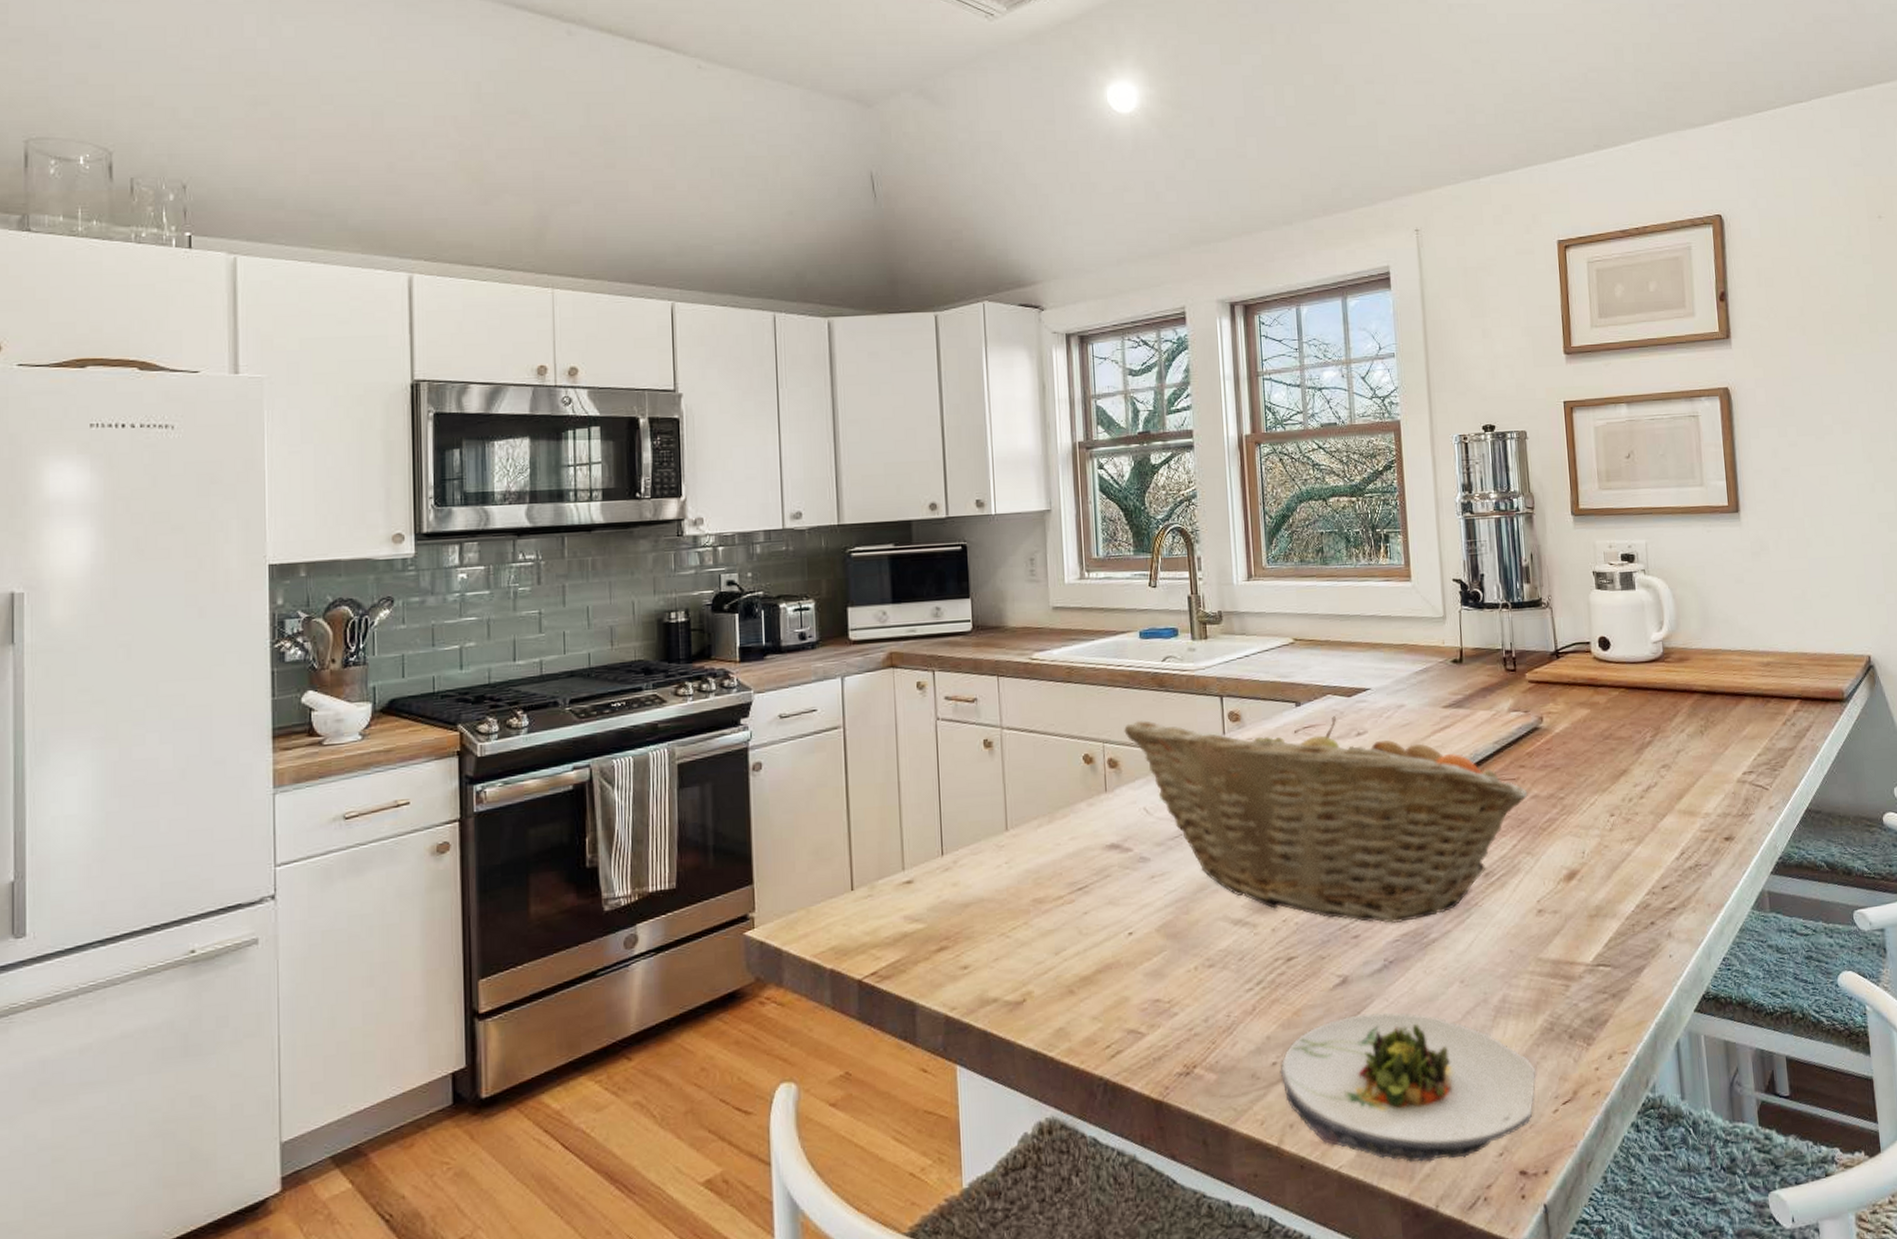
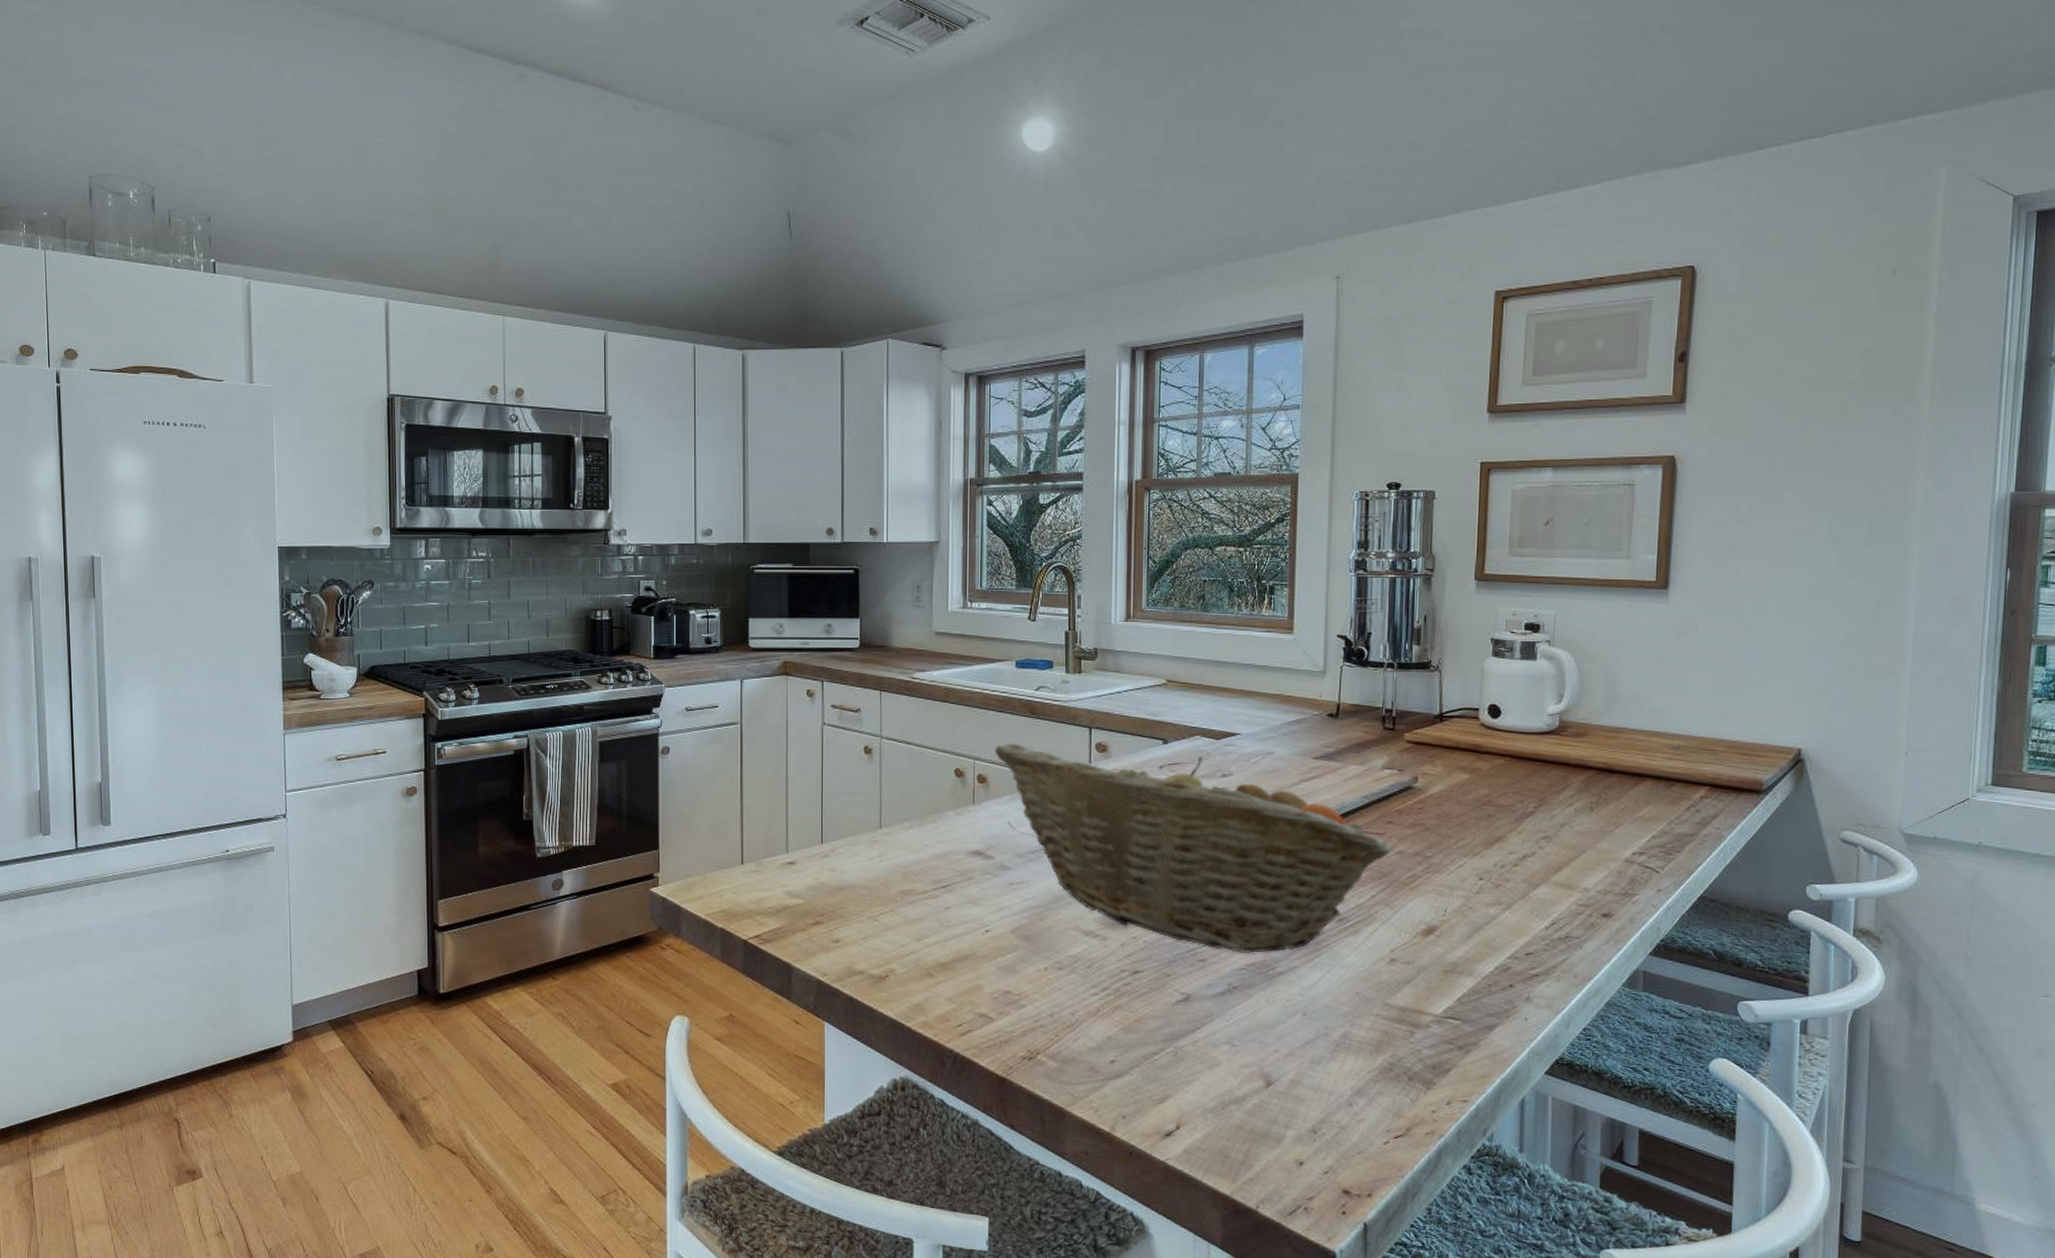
salad plate: present [1280,1012,1536,1162] -> none [1117,1029,1369,1170]

